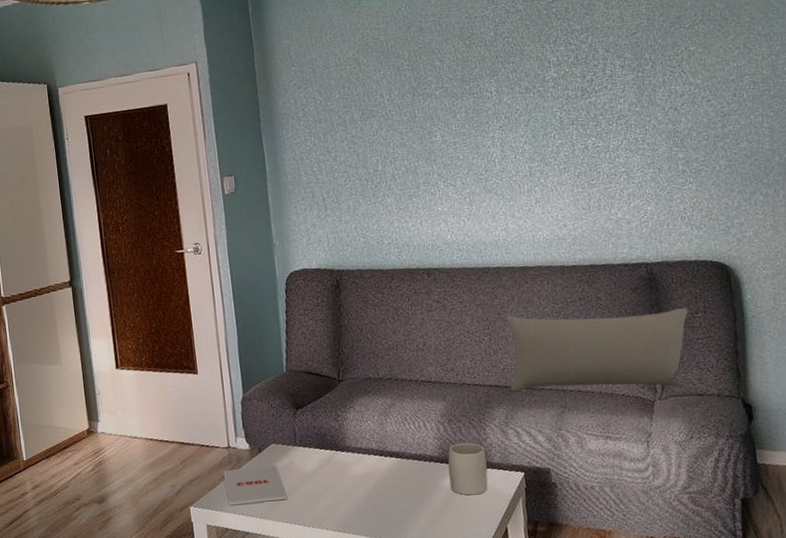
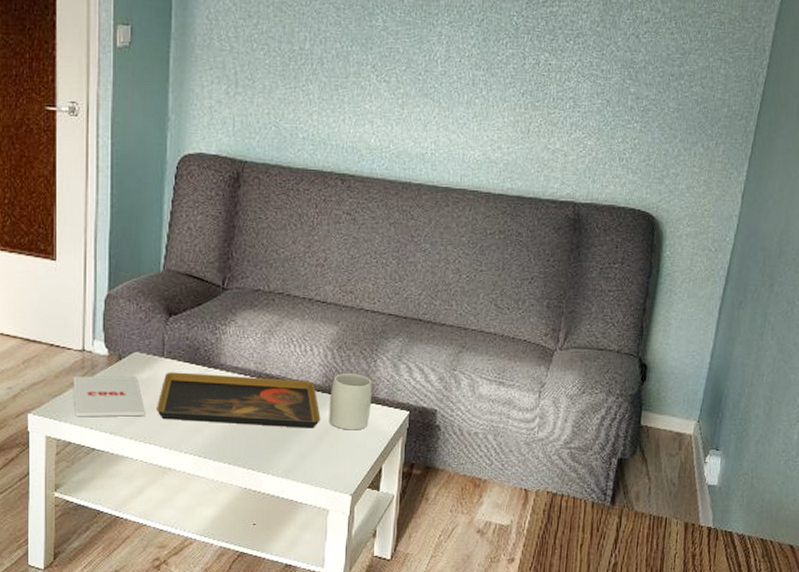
decorative tray: none [296,454,443,501] -> present [157,372,321,429]
pillow: present [506,308,691,392] -> none [410,240,606,341]

